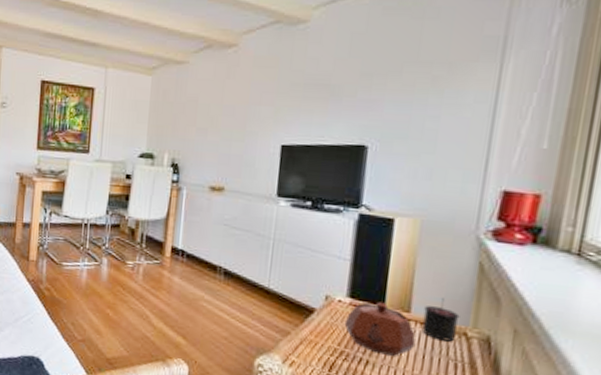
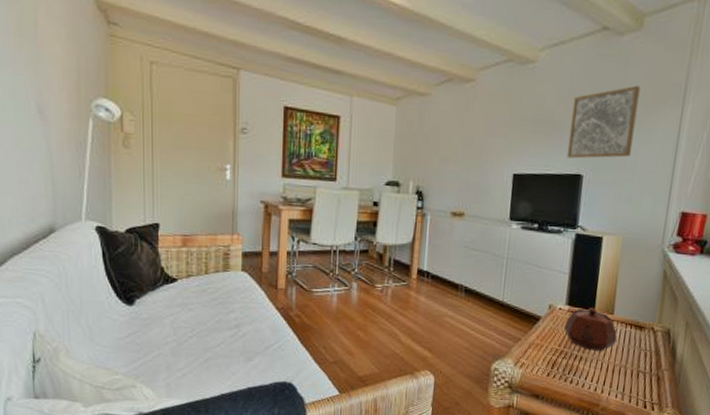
wall art: none [346,41,442,128] -> present [566,85,640,159]
candle: present [421,298,460,342] -> none [621,301,649,336]

